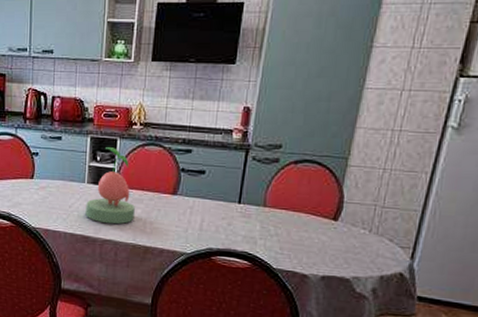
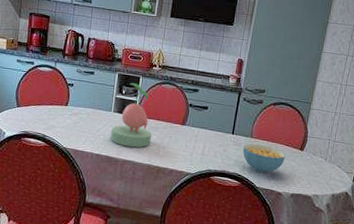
cereal bowl: none [253,214,313,251] -> present [242,143,286,173]

